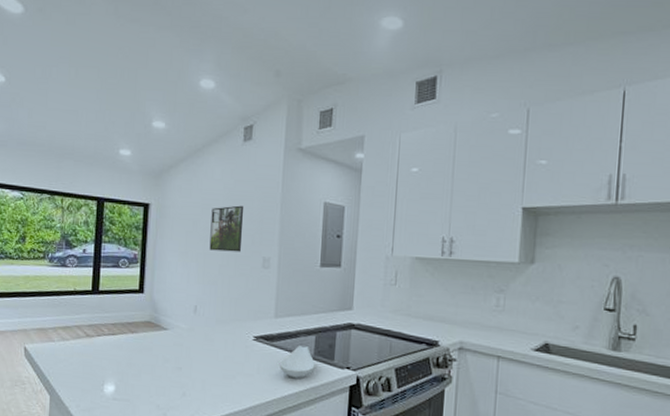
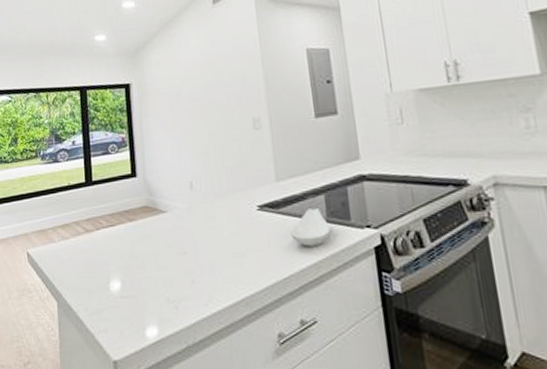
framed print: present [209,205,244,252] -> none [192,68,228,121]

